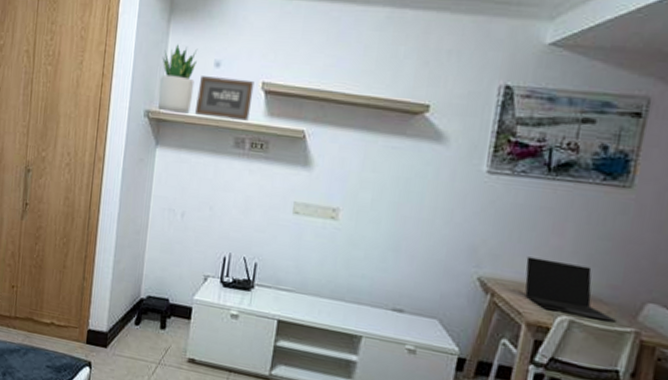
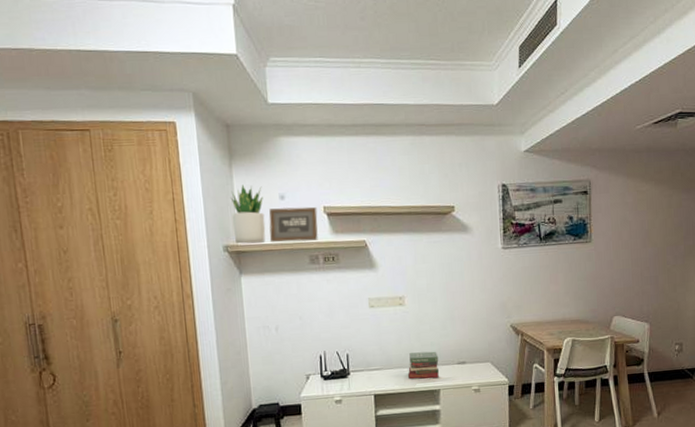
books: none [324,281,369,322] -> present [408,351,440,379]
laptop: present [525,256,618,323] -> none [538,300,600,337]

